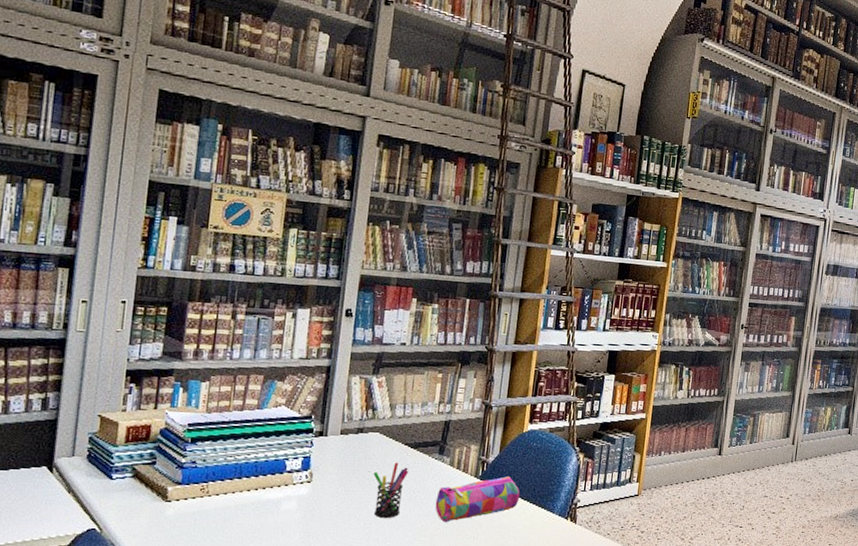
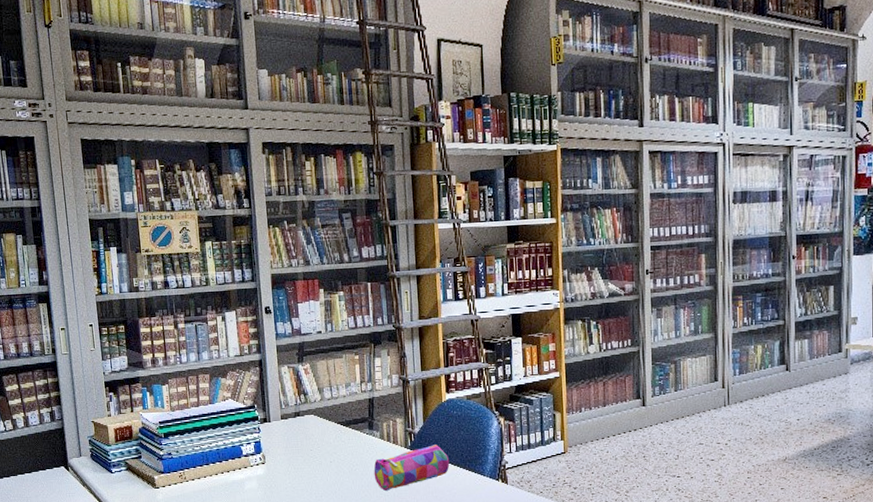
pen holder: present [373,462,409,519] -> none [315,439,346,491]

